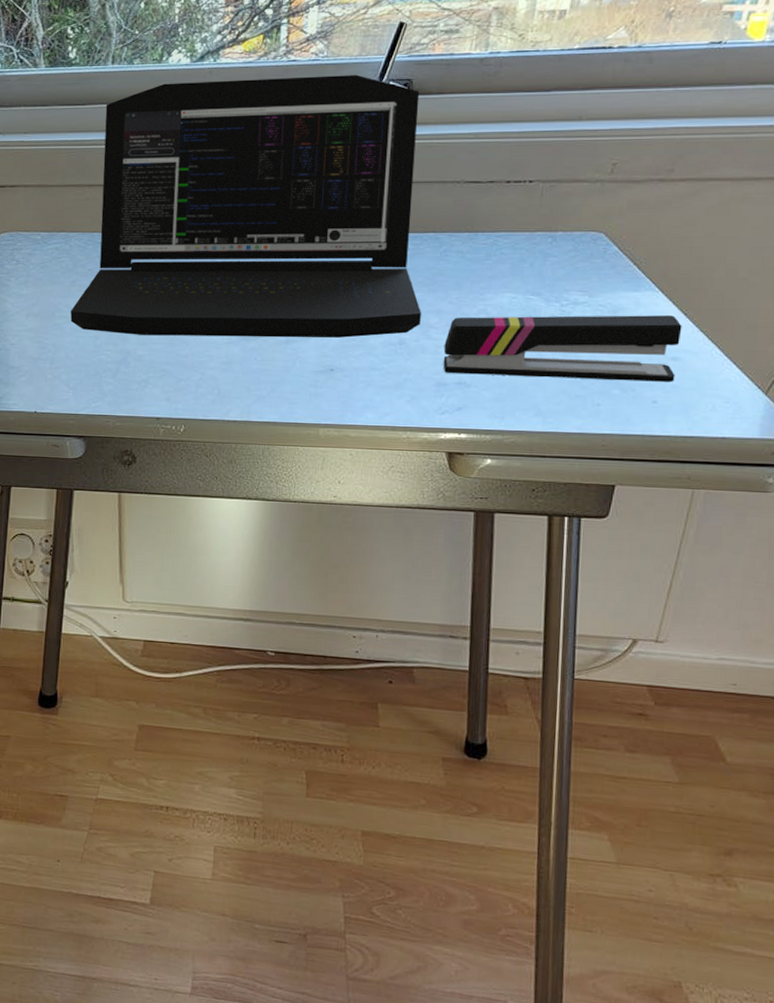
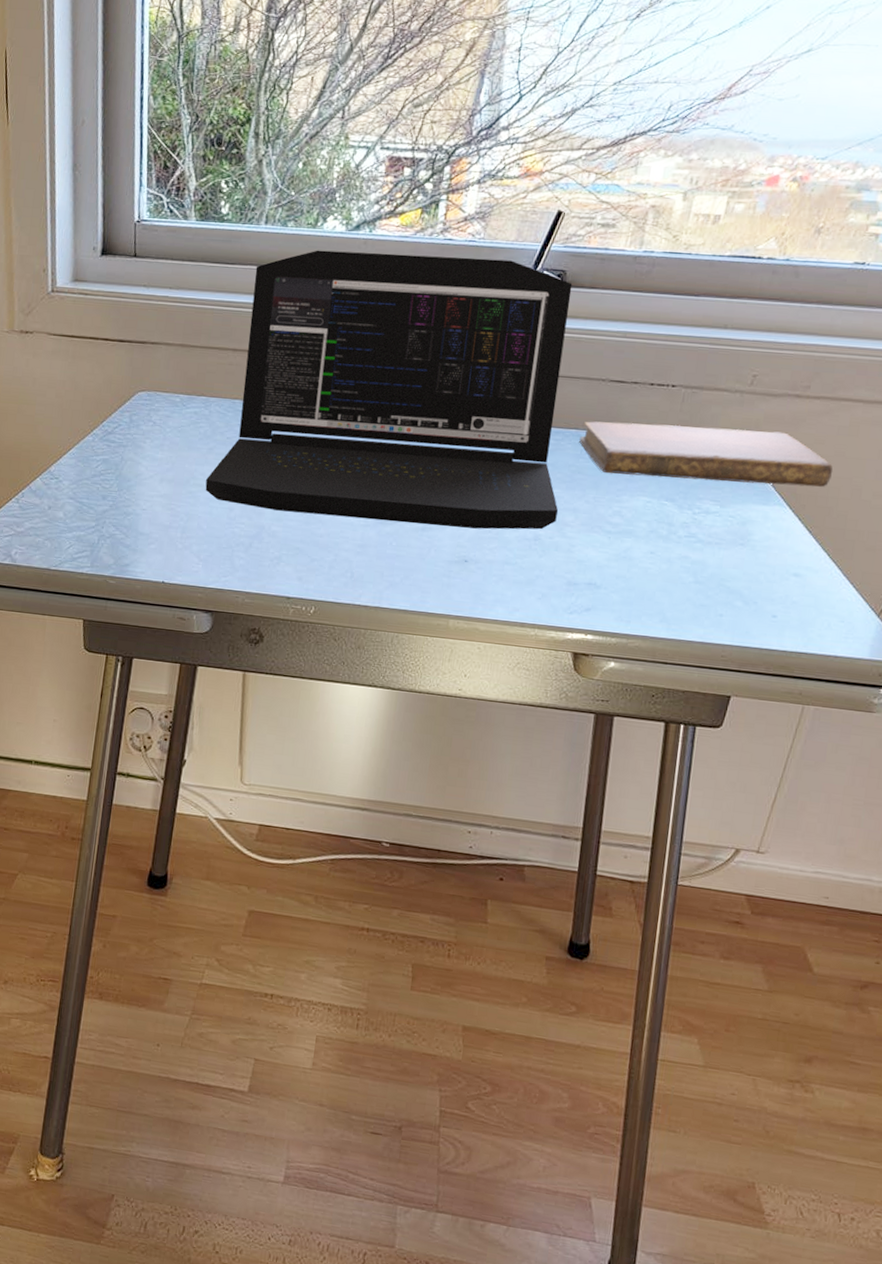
notebook: none [438,217,705,274] -> present [579,421,833,488]
stapler: present [443,315,682,382] -> none [575,517,806,598]

